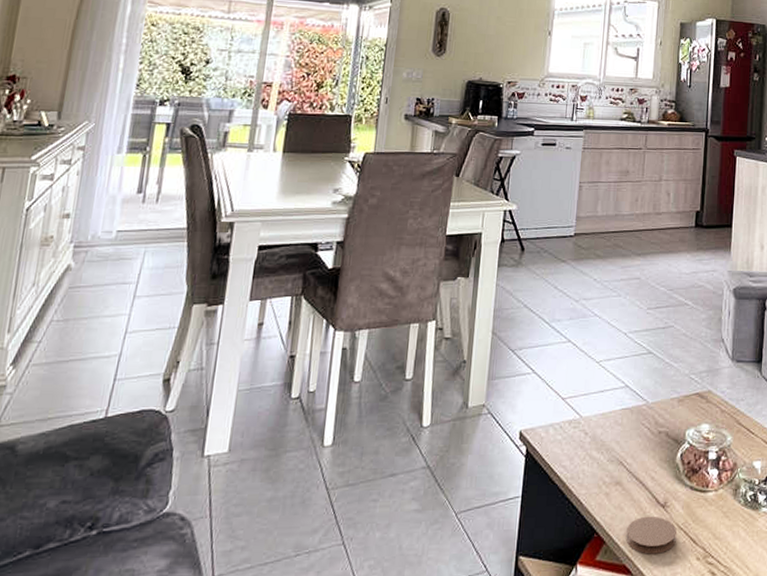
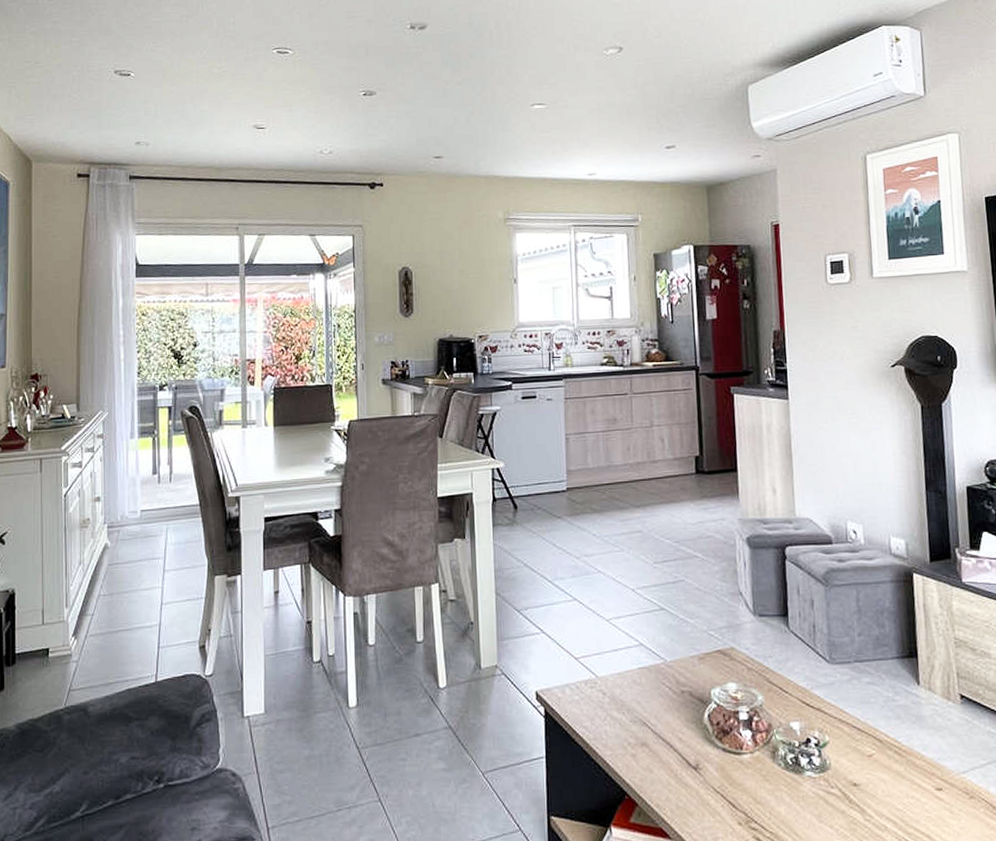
coaster: present [626,516,677,554] -> none [659,778,714,818]

